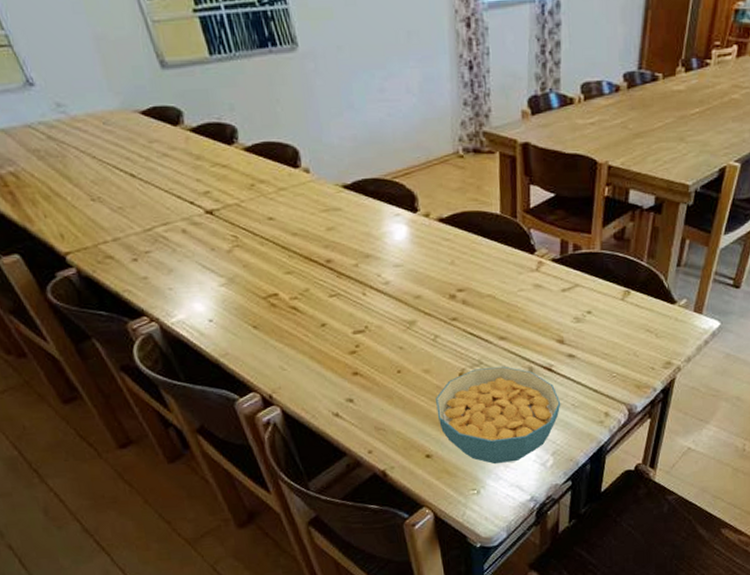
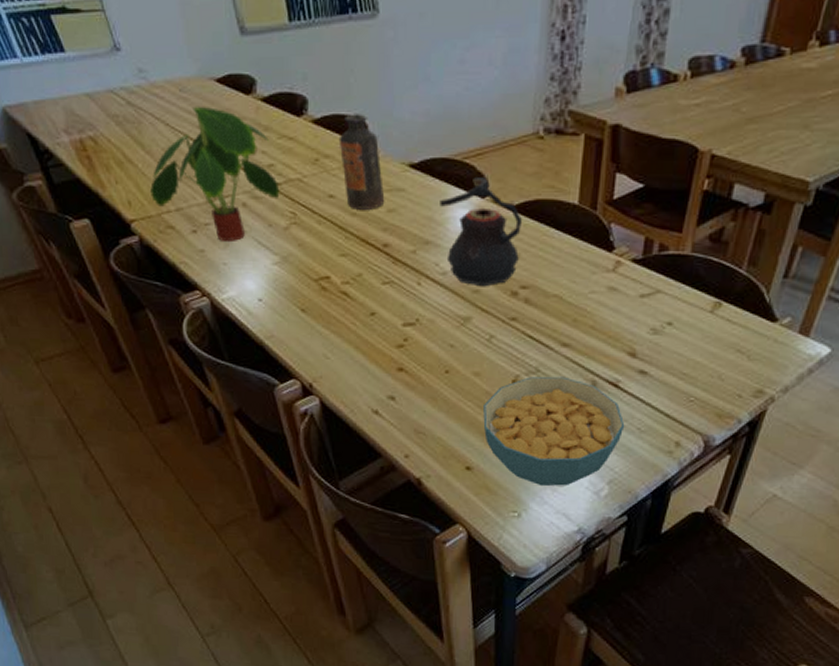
plant: none [82,138,219,267] -> present [149,106,280,241]
bottle: none [271,140,324,230] -> present [338,114,385,210]
teapot: none [375,194,453,293] -> present [440,177,523,287]

